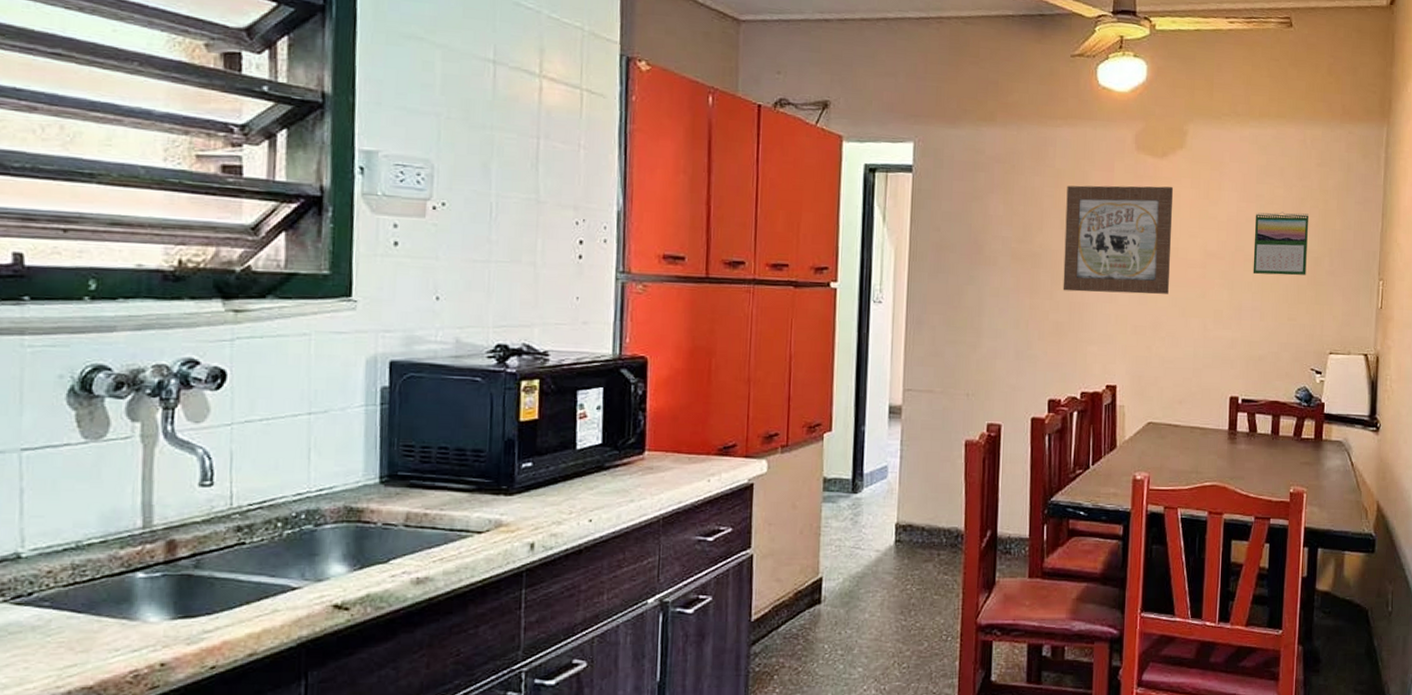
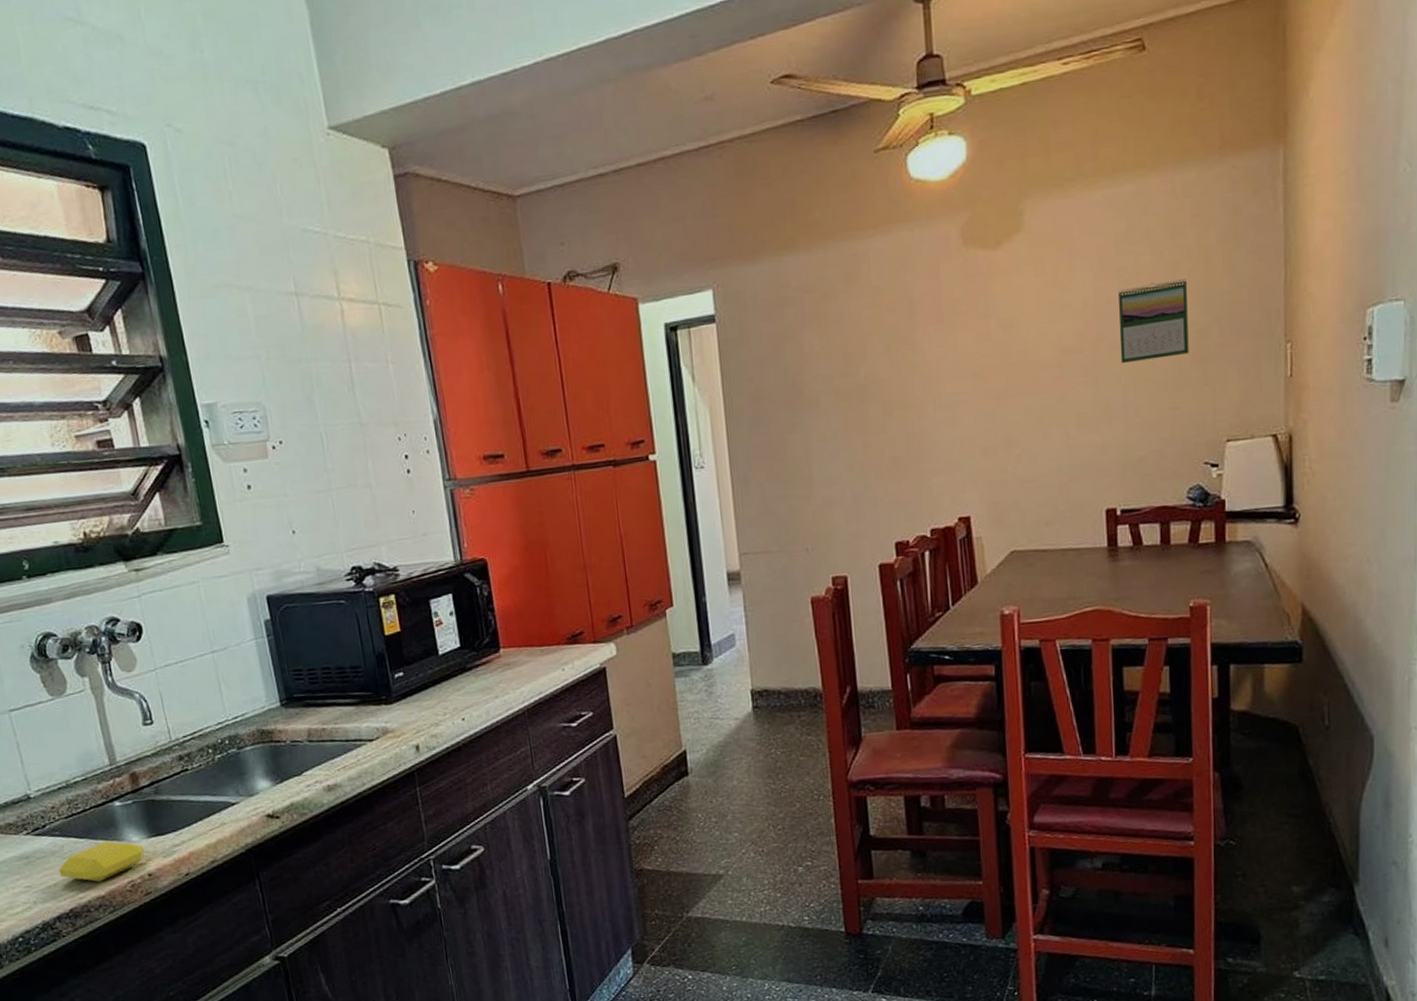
soap bar: none [35,618,163,669] -> present [58,841,145,882]
wall art: present [1063,185,1173,294] -> none [888,279,1020,422]

